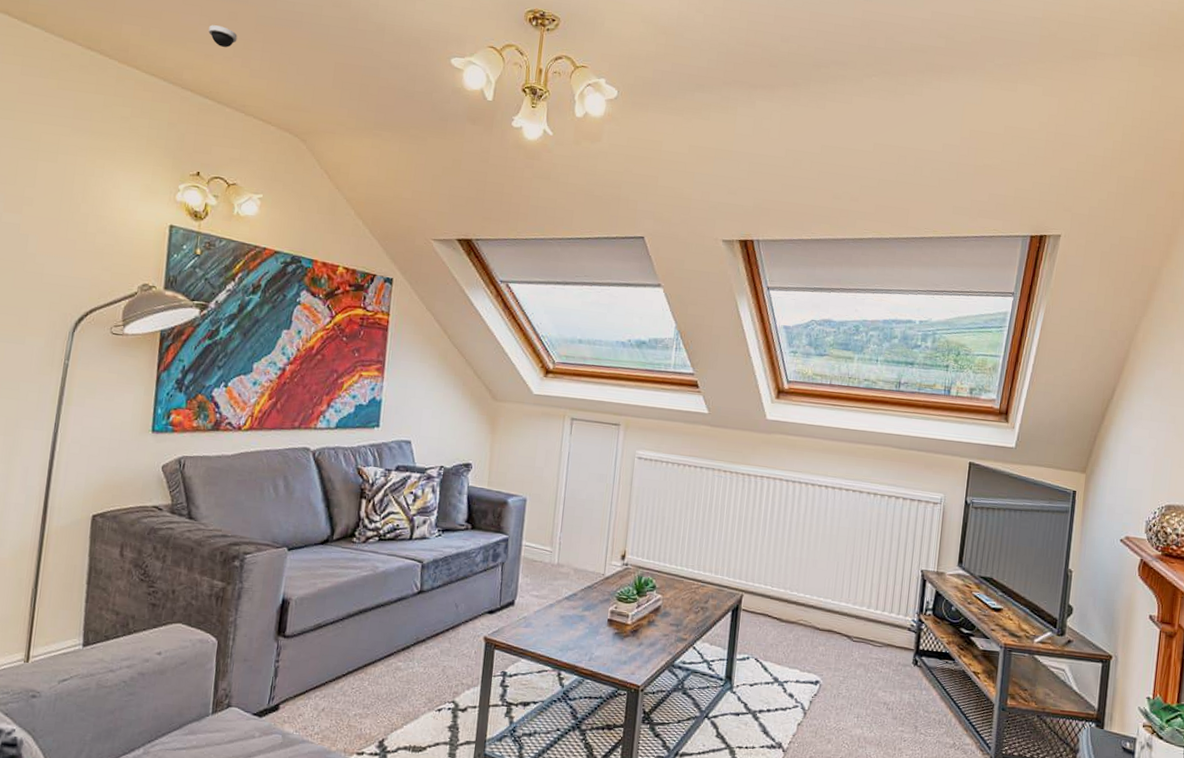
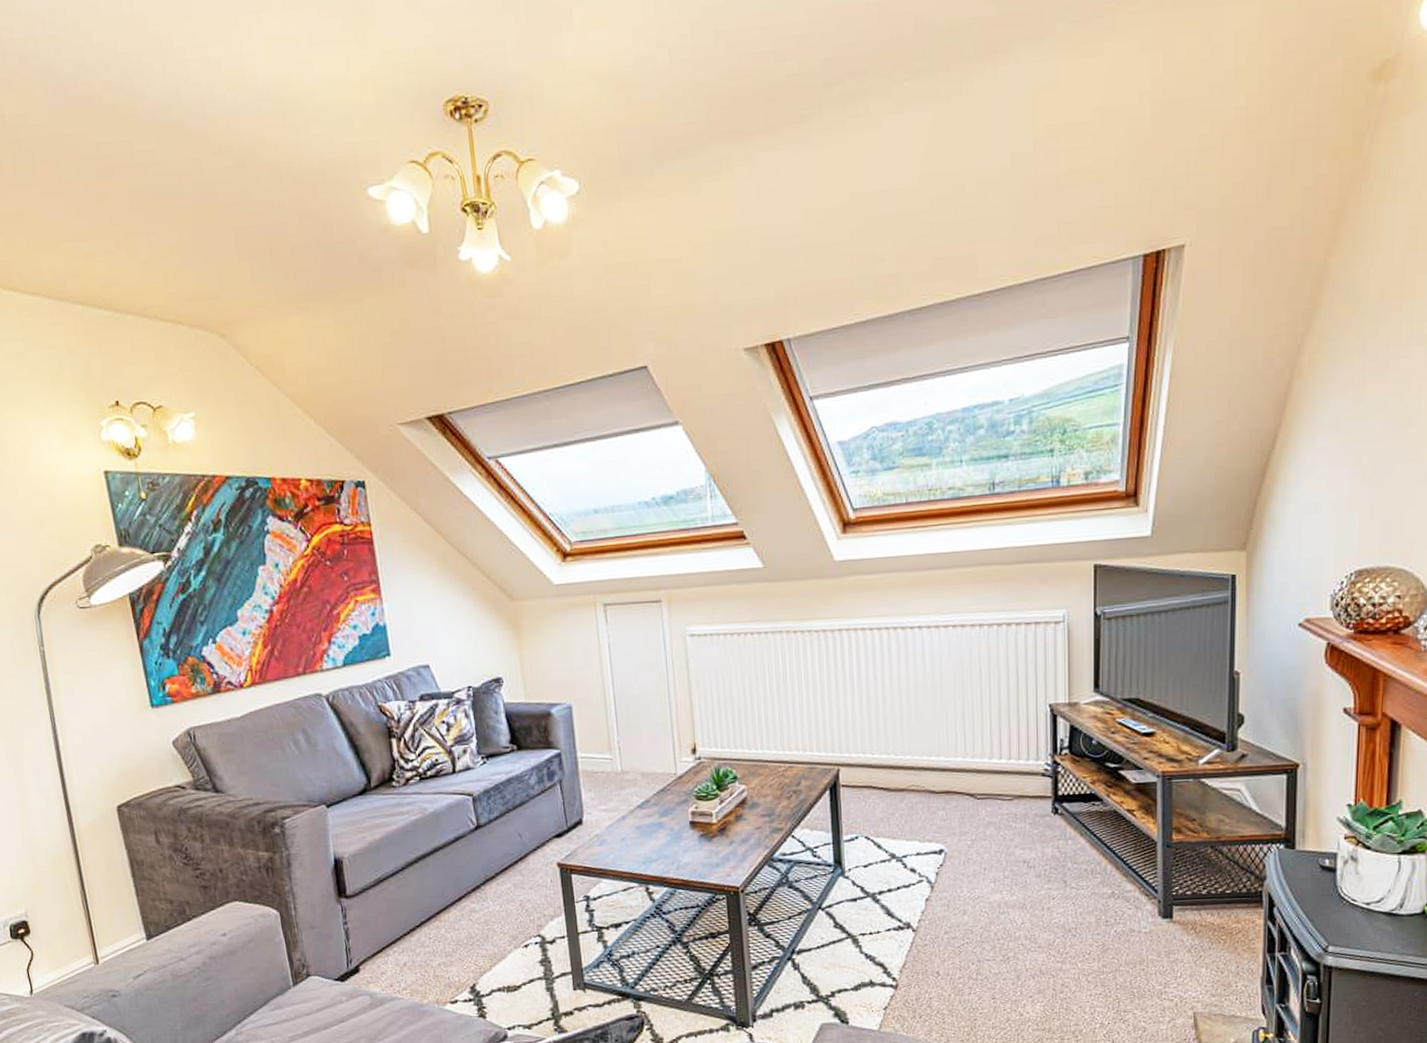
dome security camera: present [208,25,238,48] -> none [79,213,115,241]

